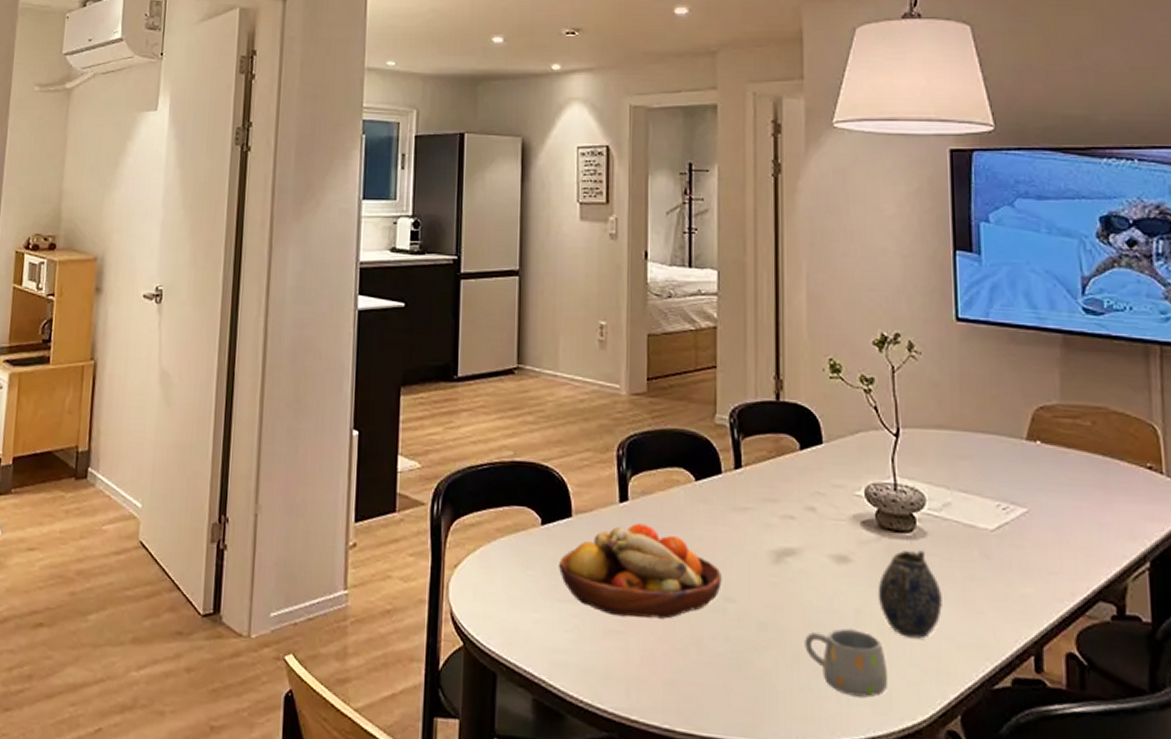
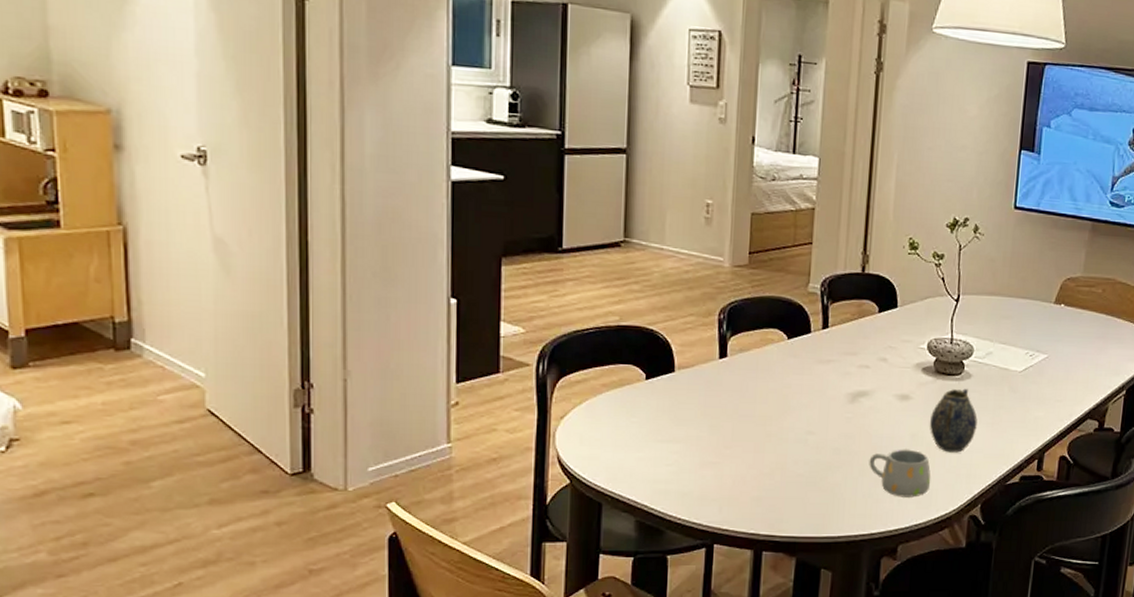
fruit bowl: present [558,523,722,619] -> none [660,375,806,451]

